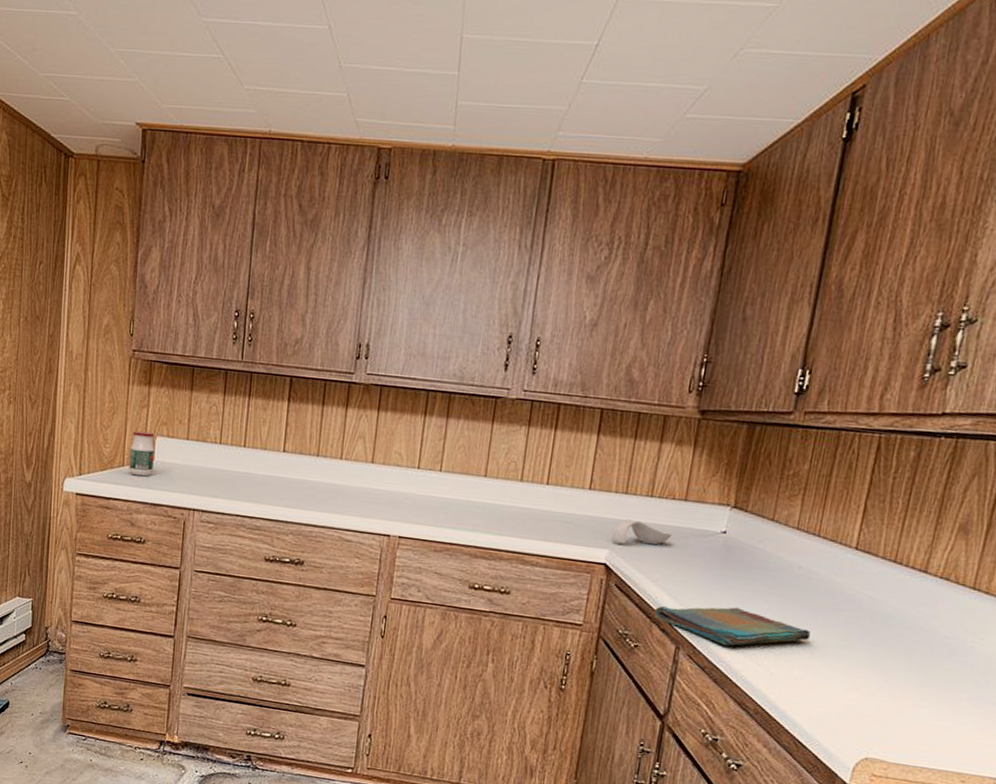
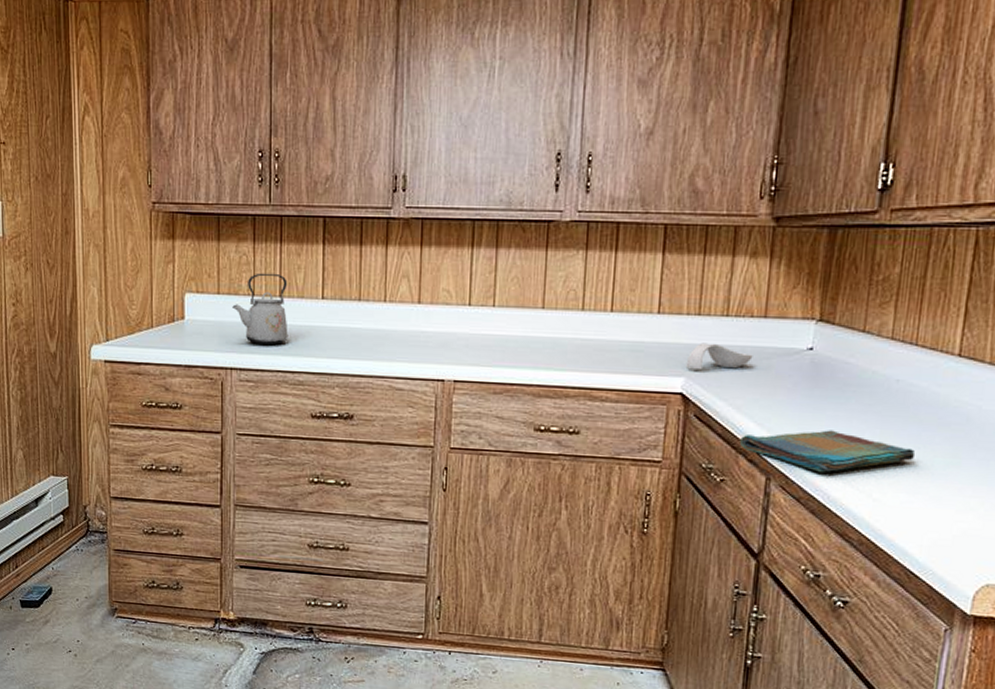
jar: present [129,431,155,477] -> none [158,288,184,337]
kettle: none [199,423,253,491] -> present [232,273,288,346]

